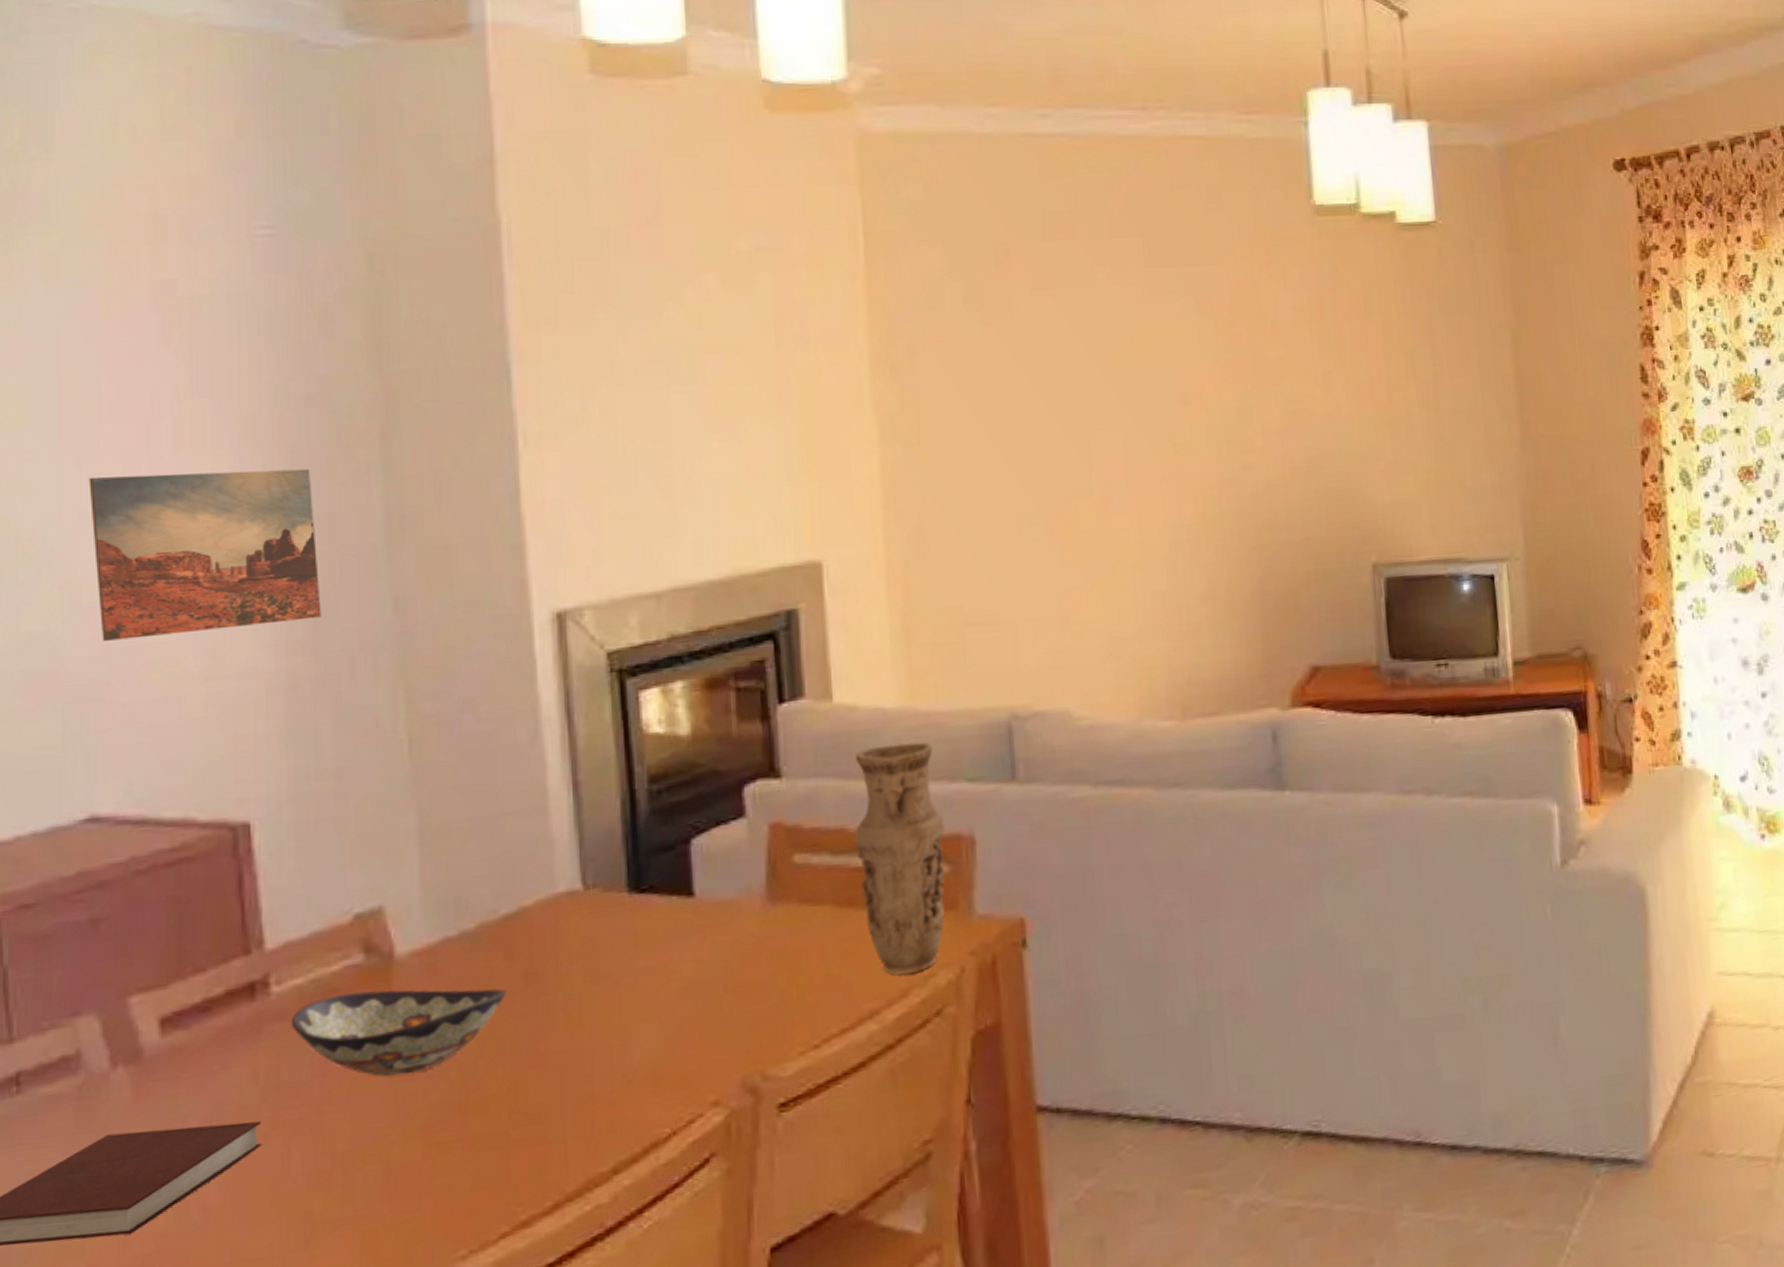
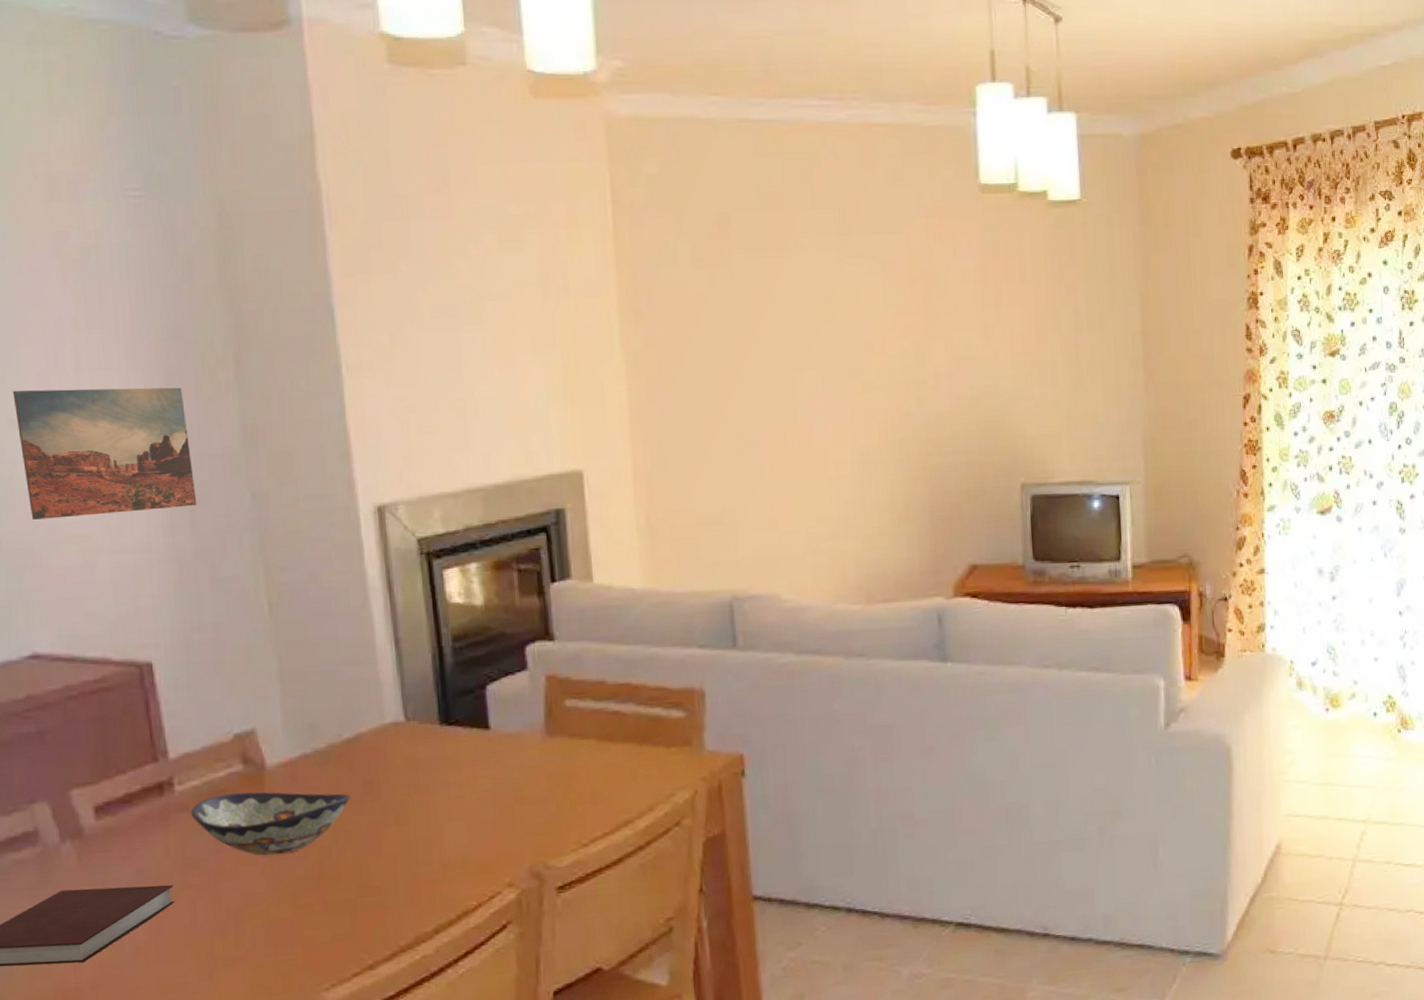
vase: present [854,742,946,975] -> none [611,616,682,794]

